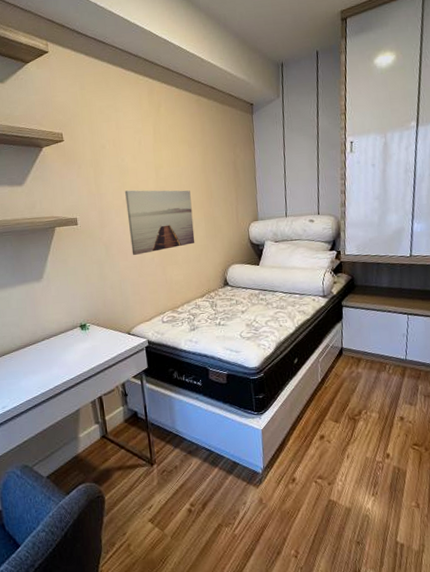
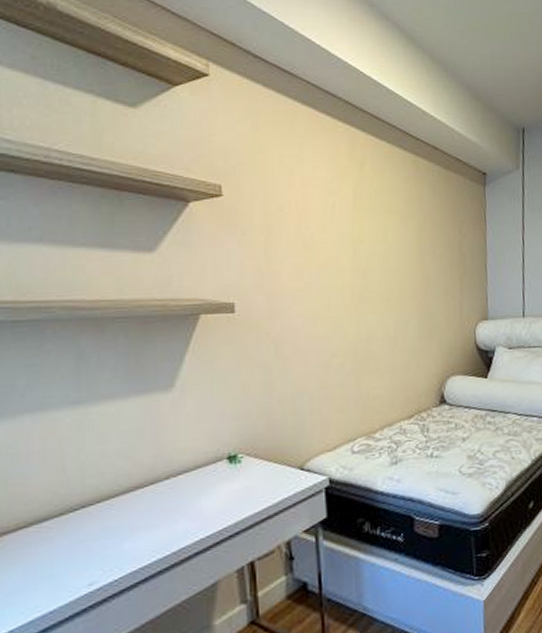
wall art: present [125,190,195,256] -> none [308,269,403,360]

